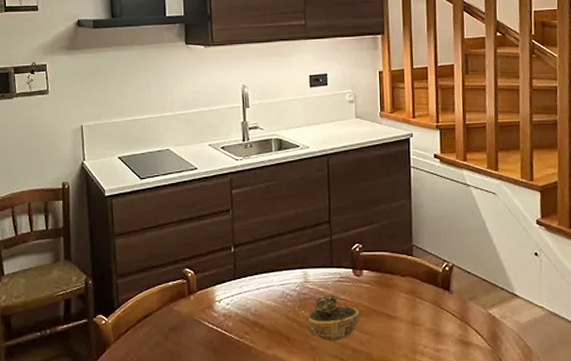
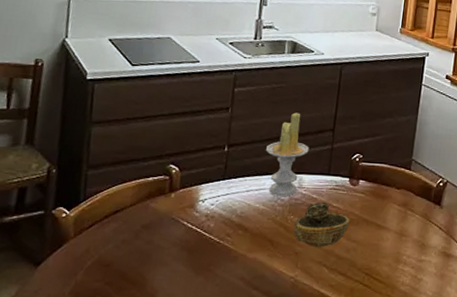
candle: none [268,208,309,293] -> present [265,112,309,197]

